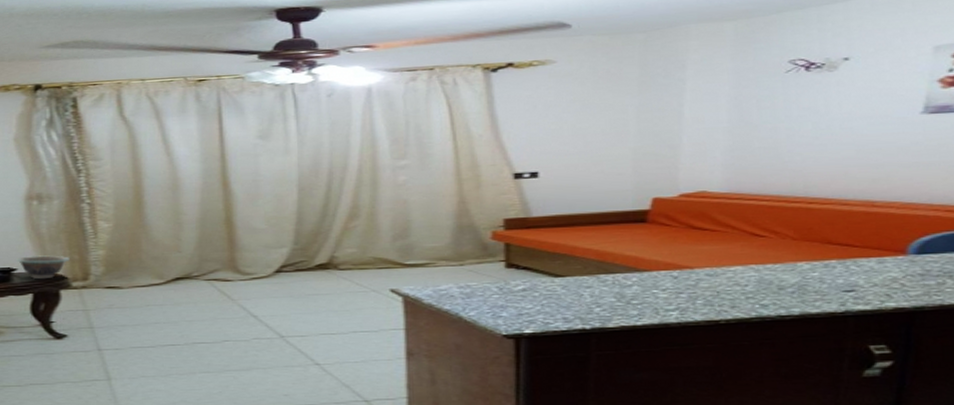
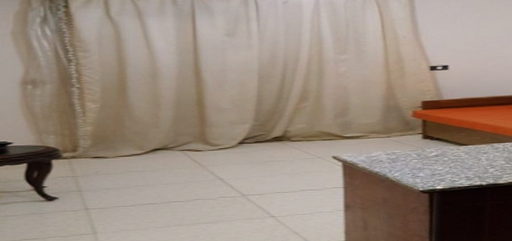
decorative bowl: present [16,255,70,279] -> none [12,131,61,151]

